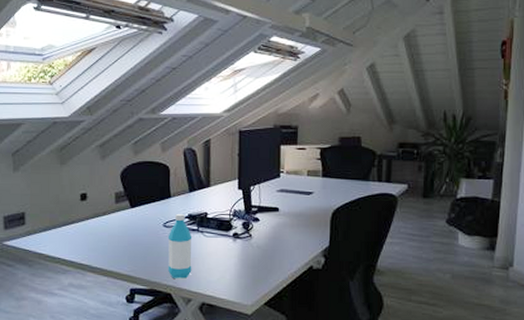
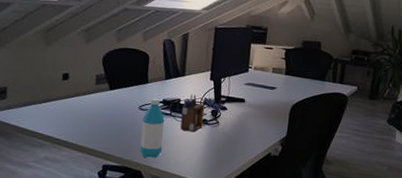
desk organizer: none [209,206,234,248] -> present [180,94,205,132]

